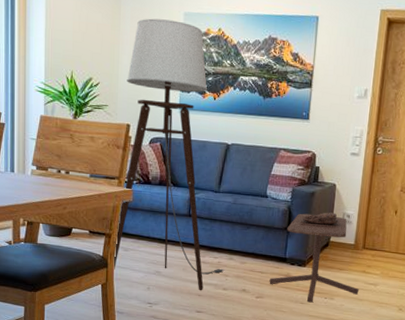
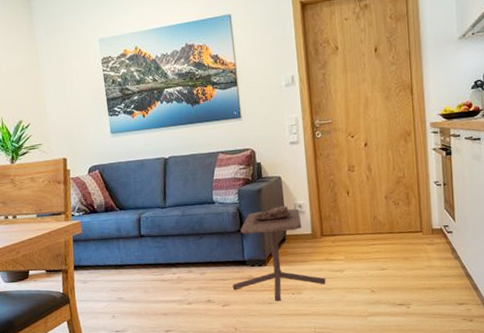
floor lamp: present [114,18,224,291] -> none [55,48,185,310]

